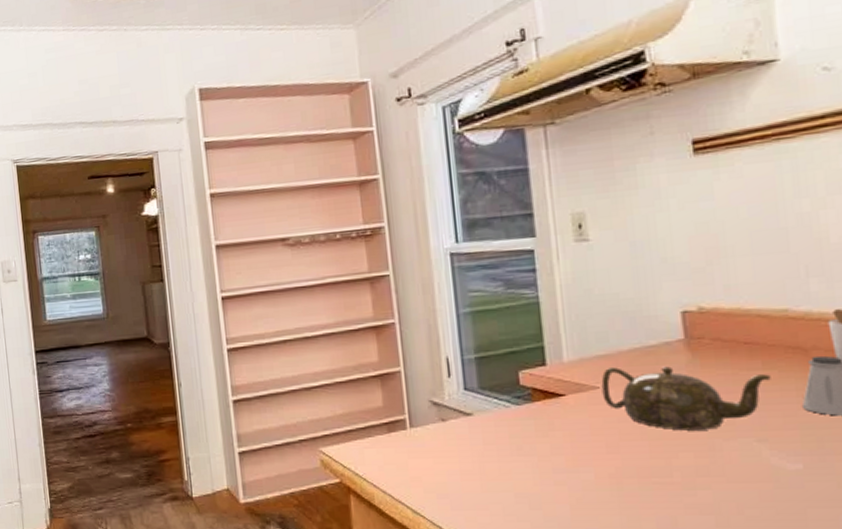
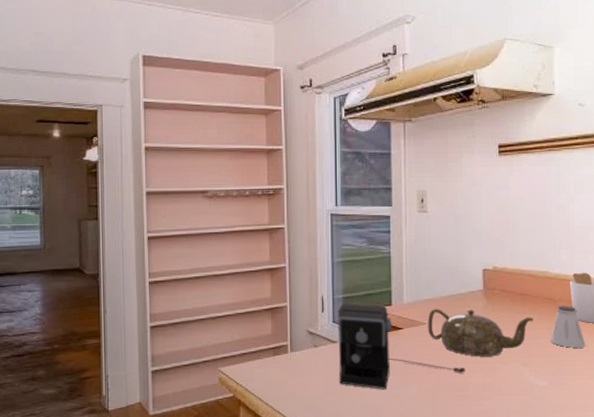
coffee maker: none [469,365,665,474] -> present [337,303,465,389]

